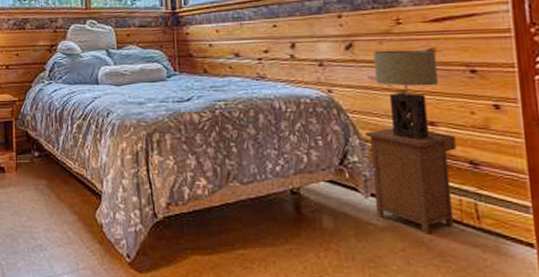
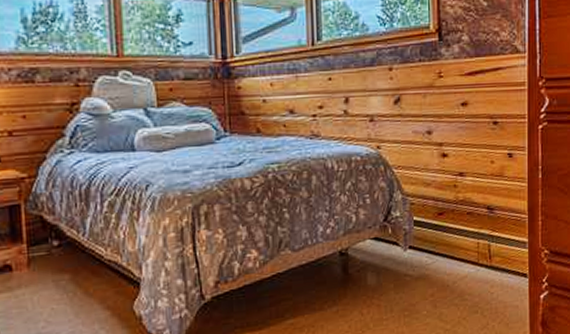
nightstand: present [364,128,456,234] -> none [406,181,478,278]
table lamp: present [373,49,438,140] -> none [418,103,468,191]

